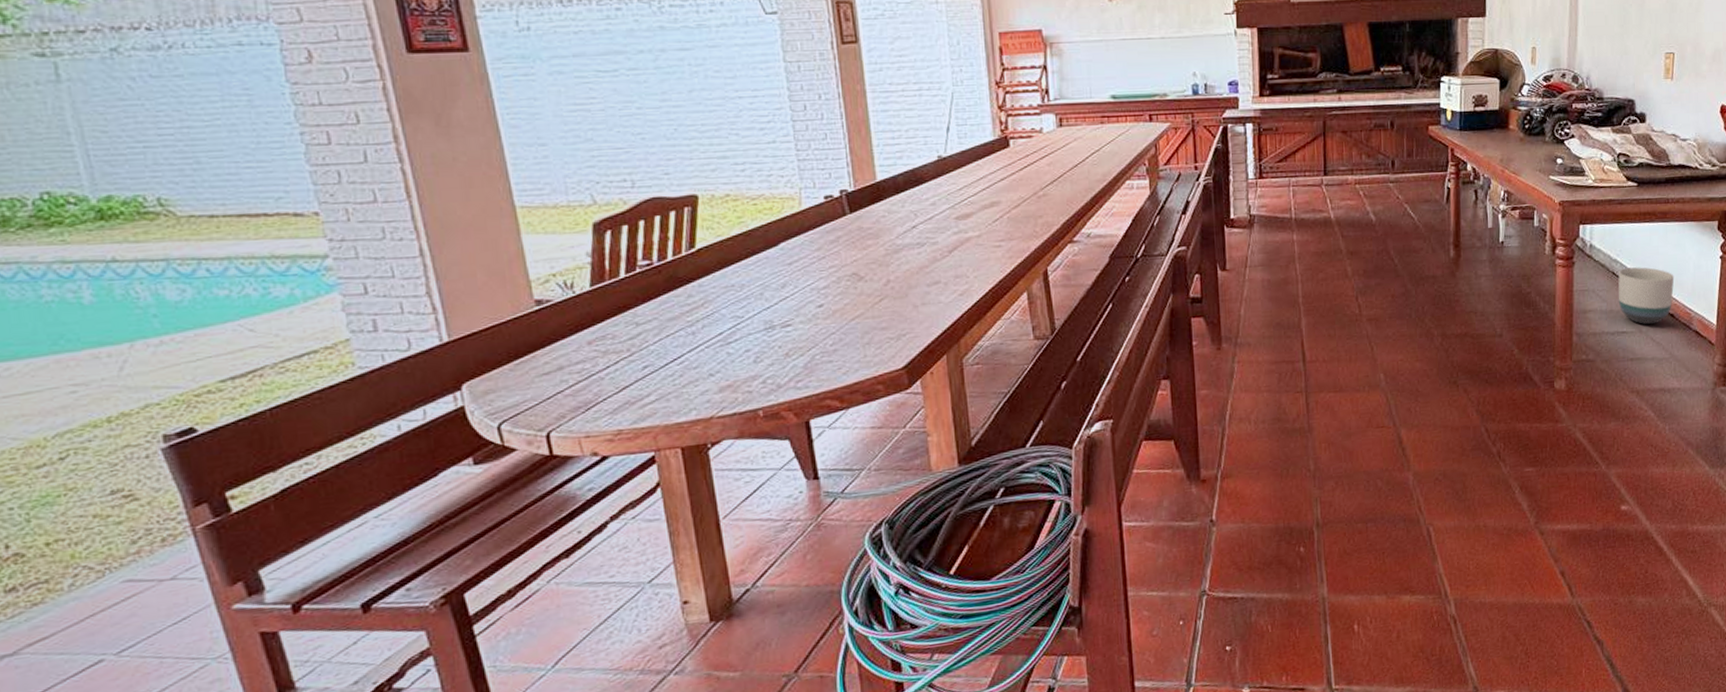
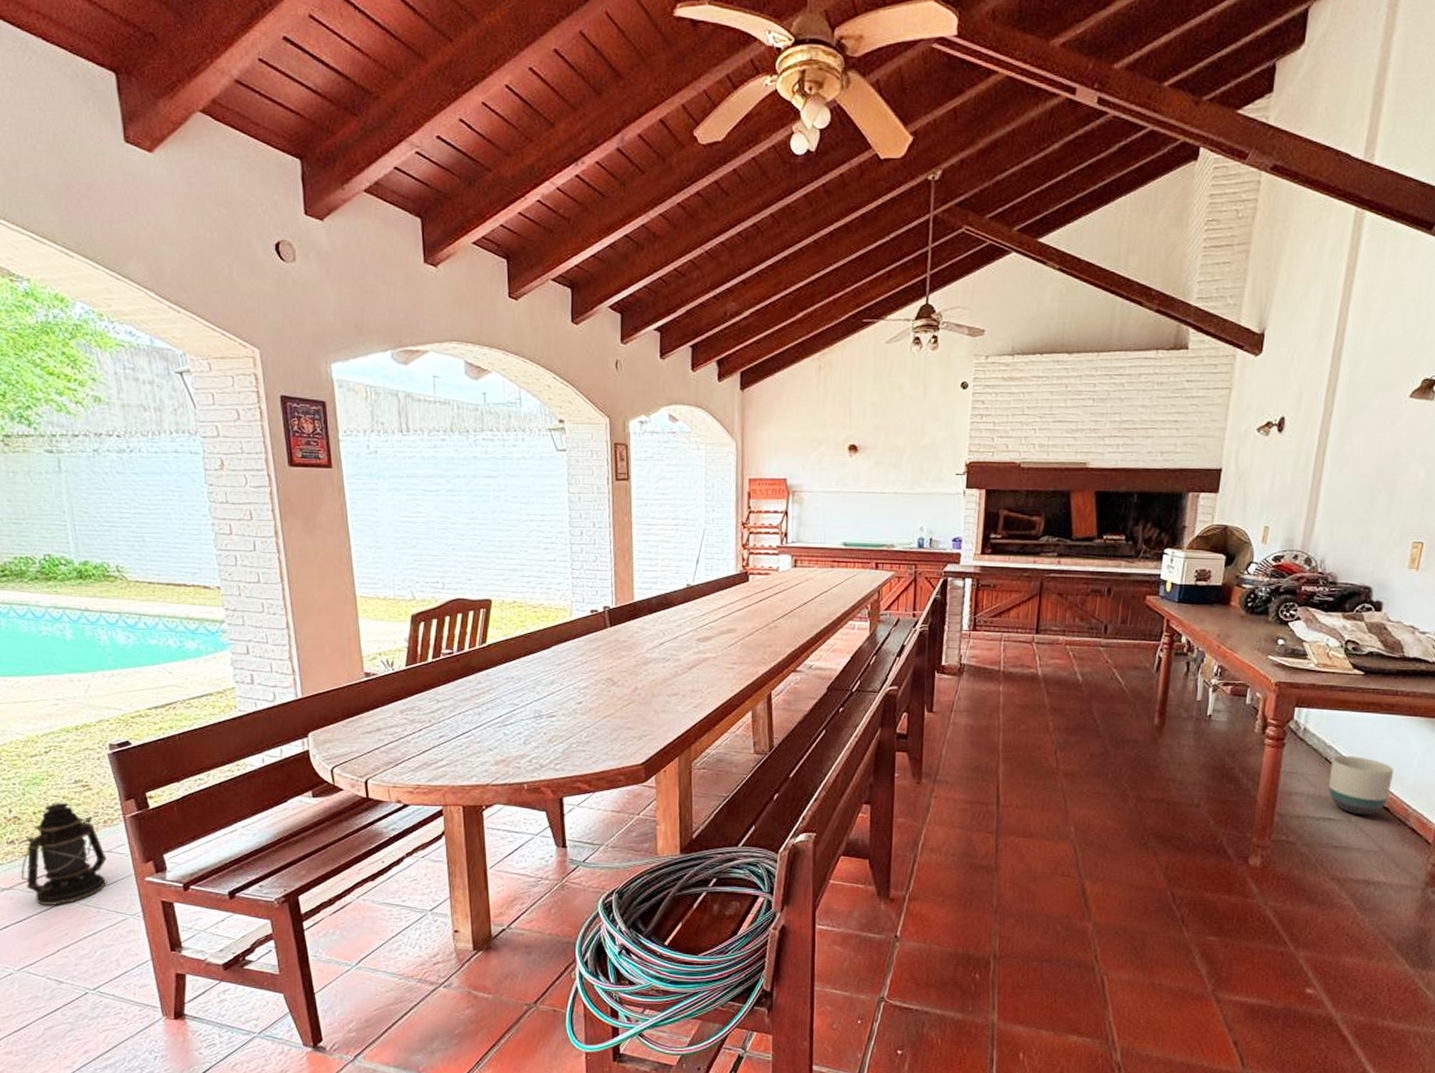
lantern: none [30,523,173,668] -> present [20,802,107,905]

